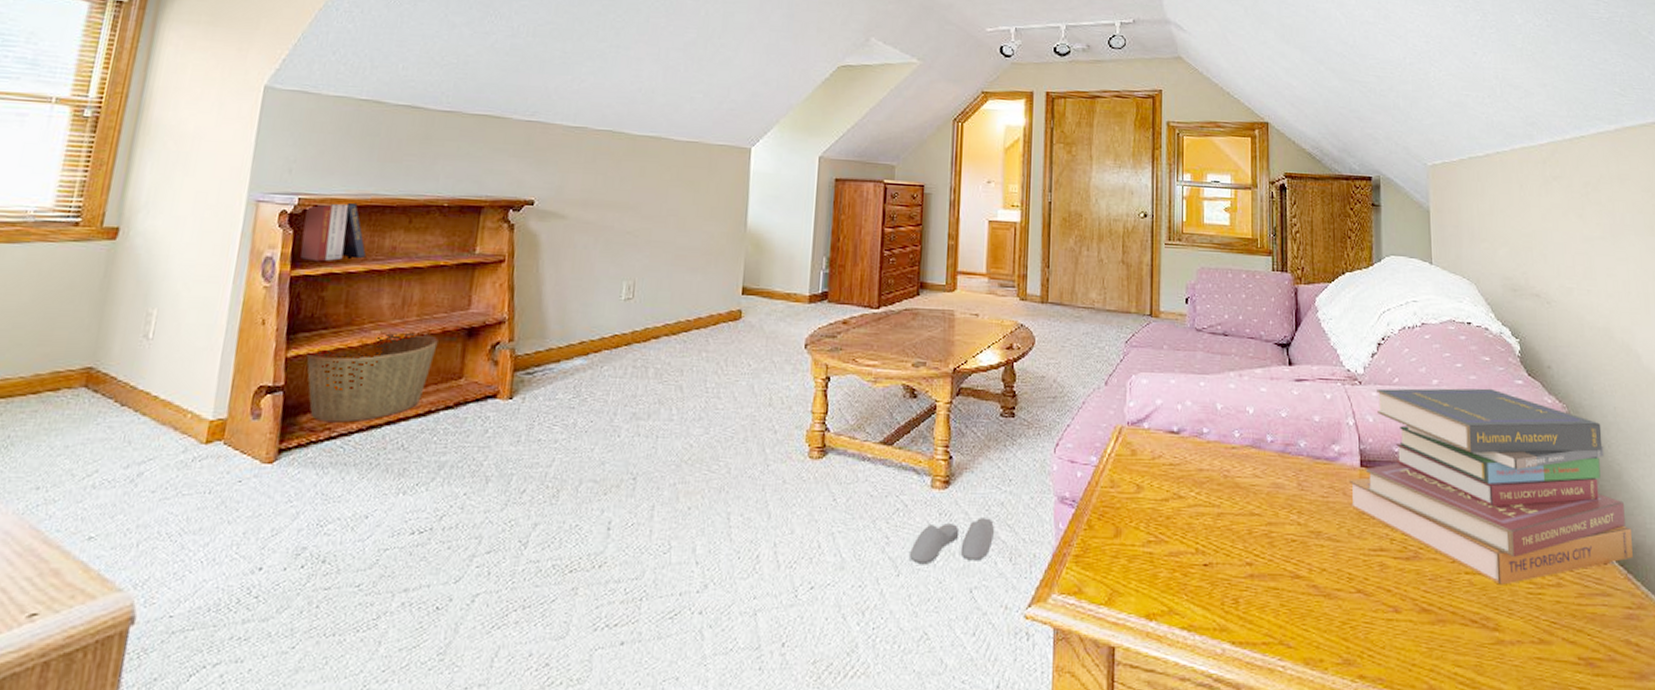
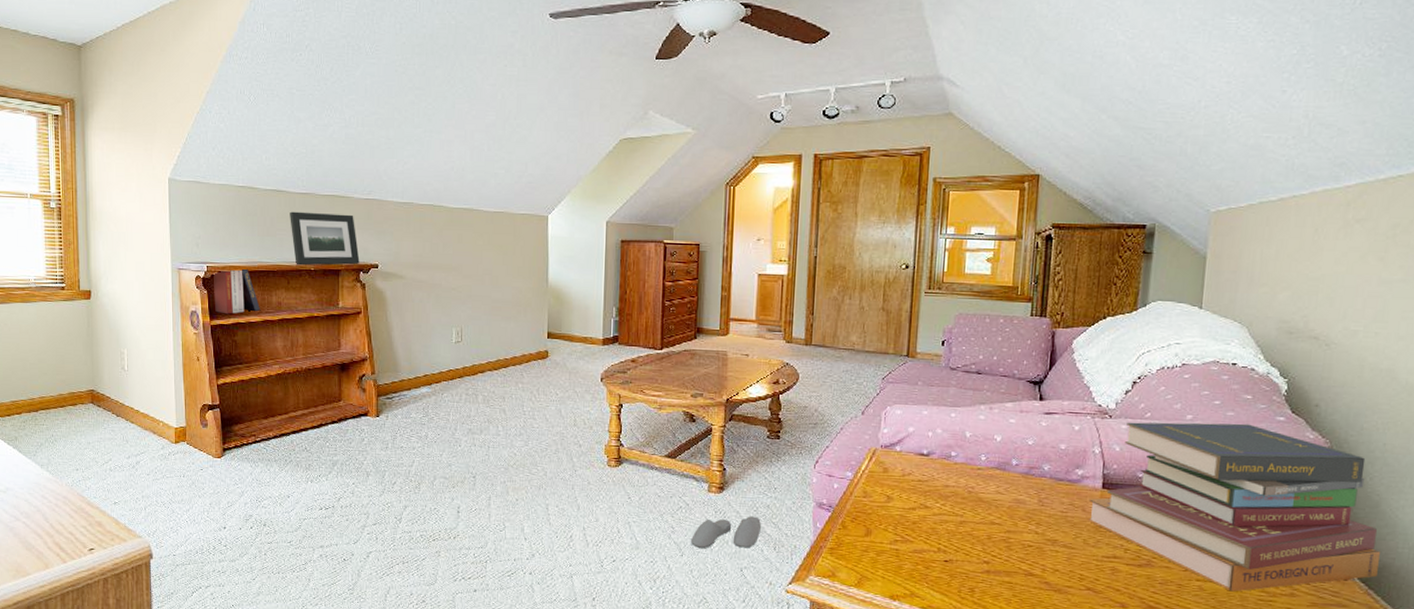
basket: present [306,333,439,423] -> none [231,367,321,431]
picture frame: none [423,132,511,201] -> present [290,211,360,266]

